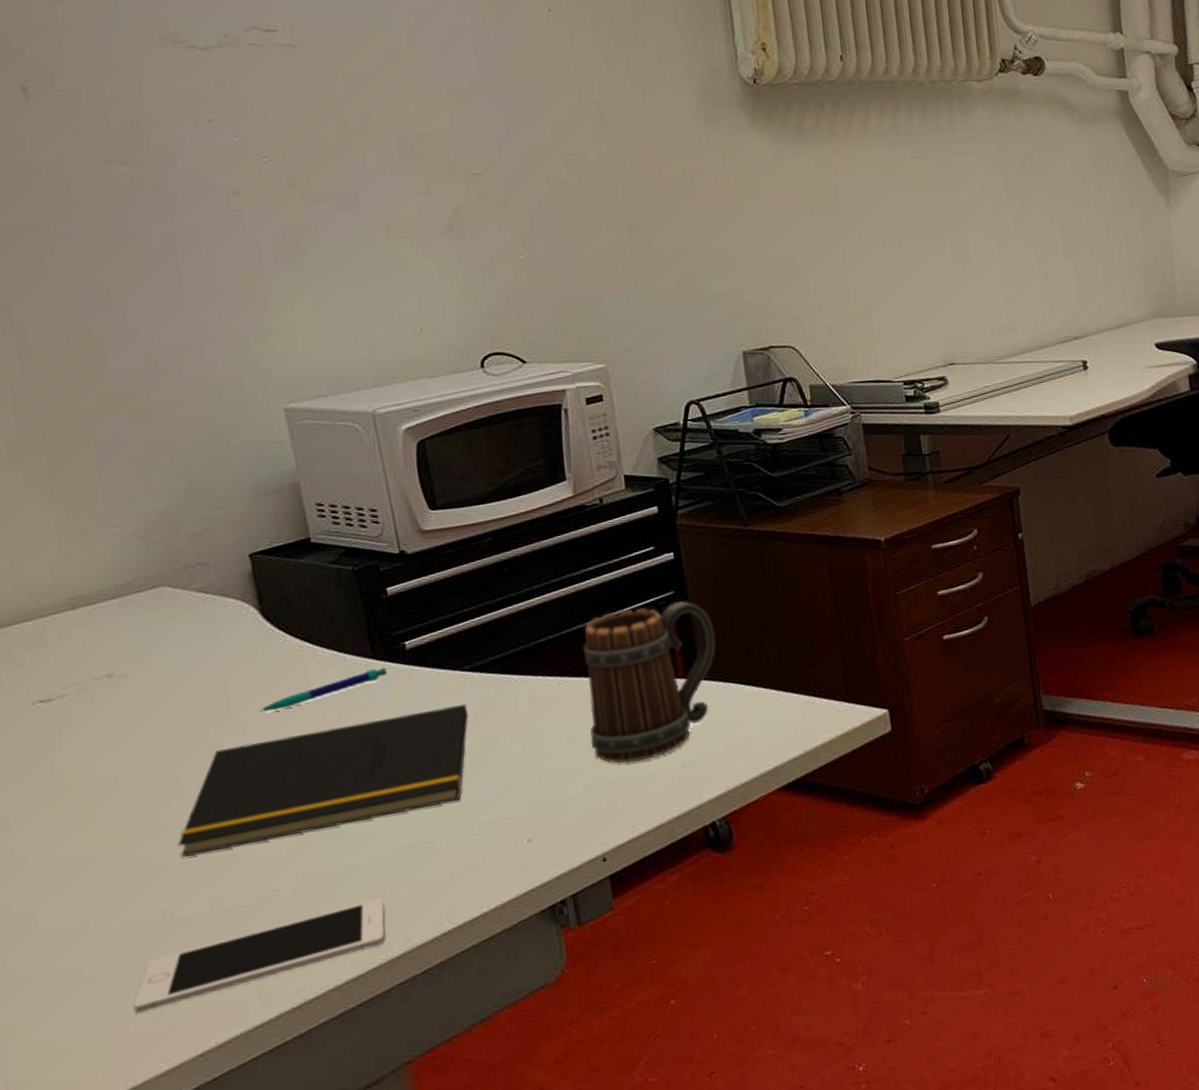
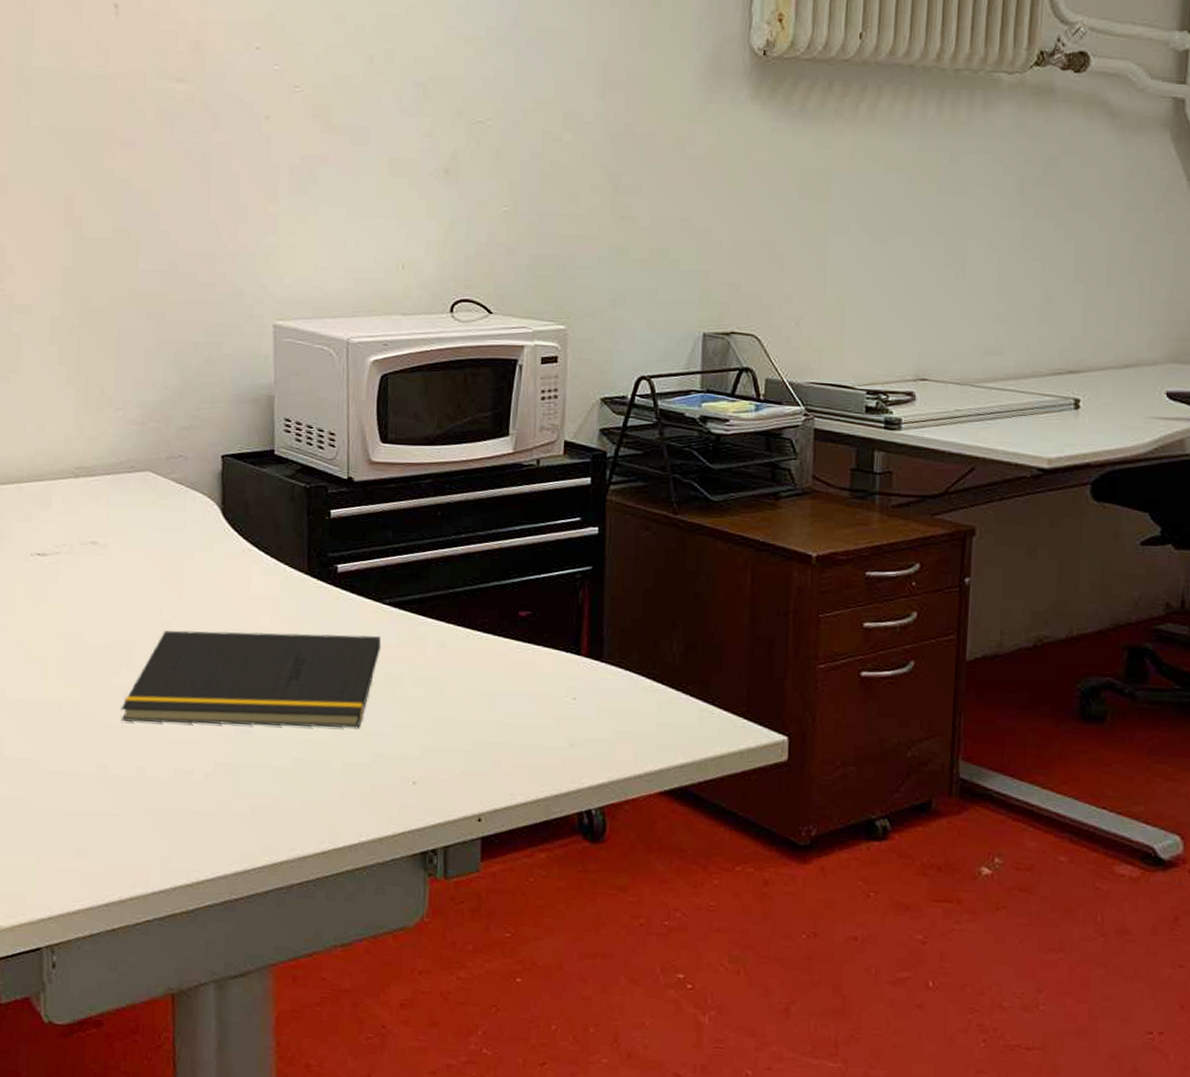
cell phone: present [133,898,385,1014] -> none [62,802,278,852]
pen: present [260,667,387,712] -> none [206,584,317,605]
mug: present [583,601,716,764] -> none [487,575,625,731]

